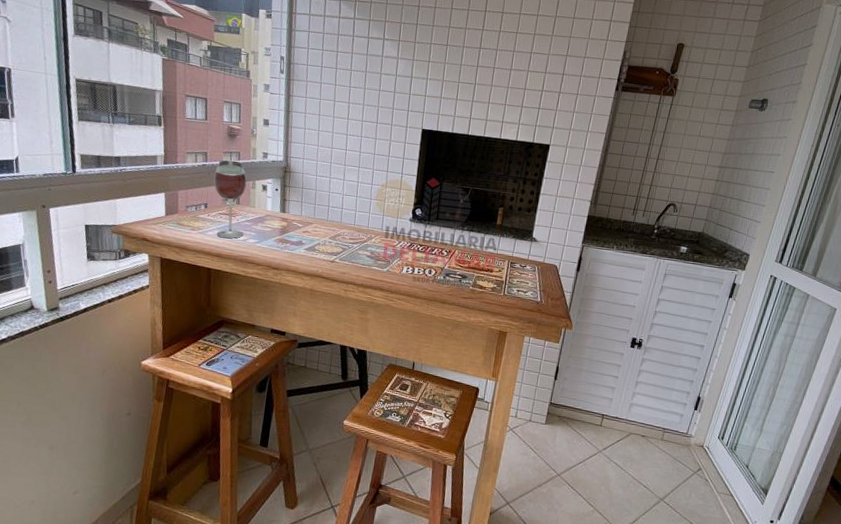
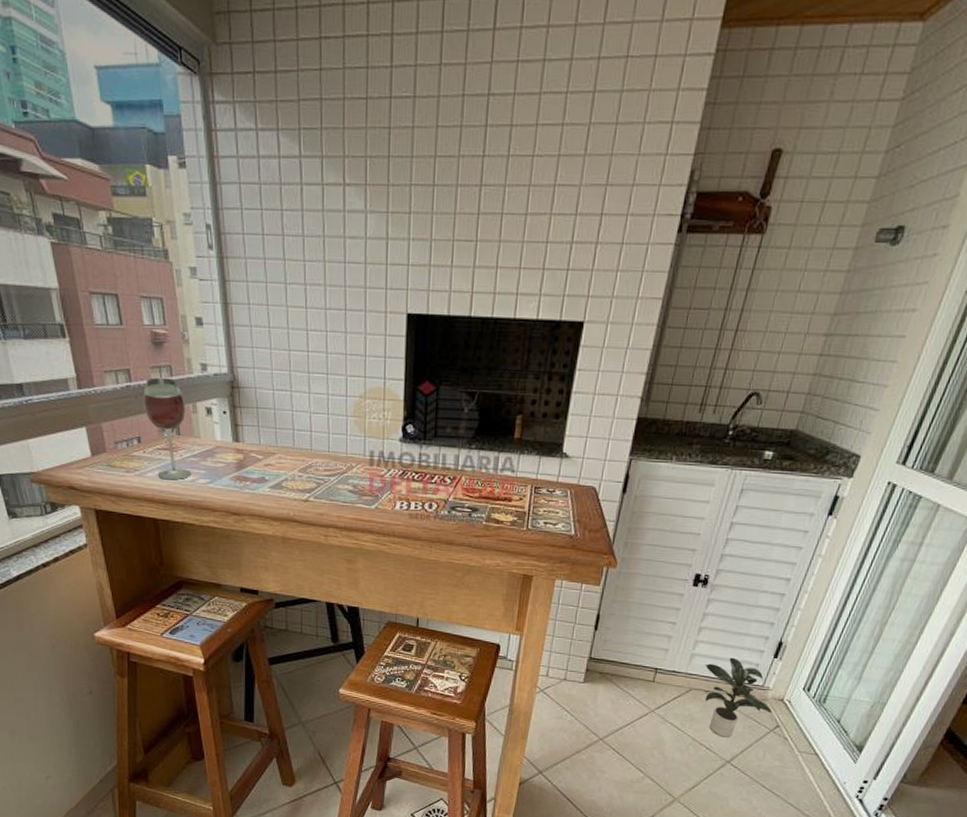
potted plant: none [640,408,695,478] -> present [704,657,773,738]

